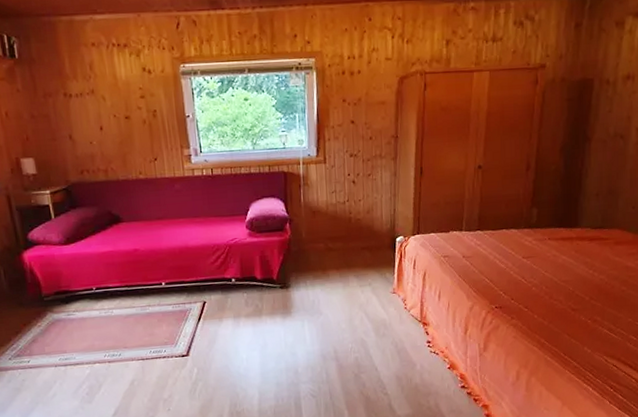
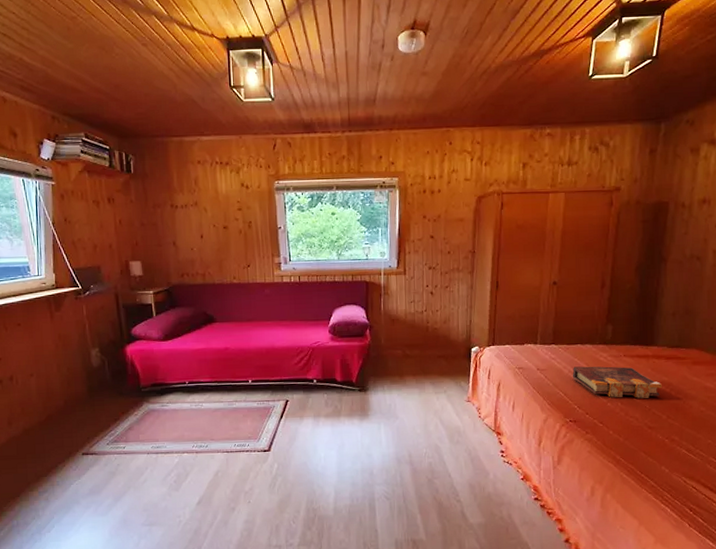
book: none [497,250,586,282] -> present [572,366,663,399]

